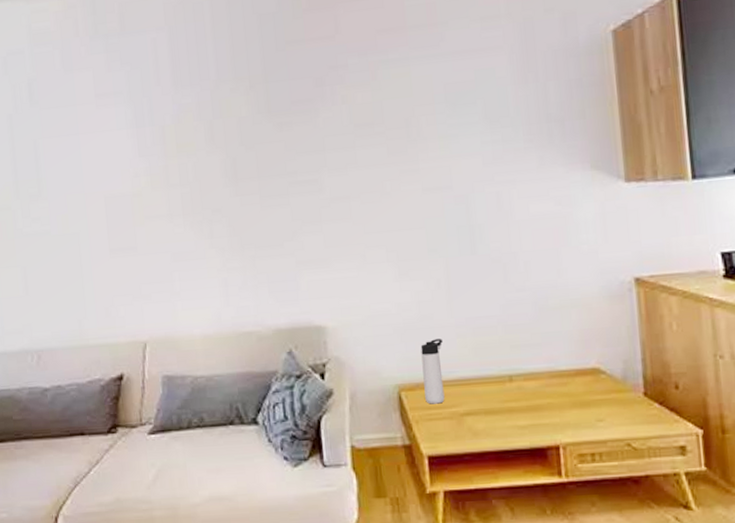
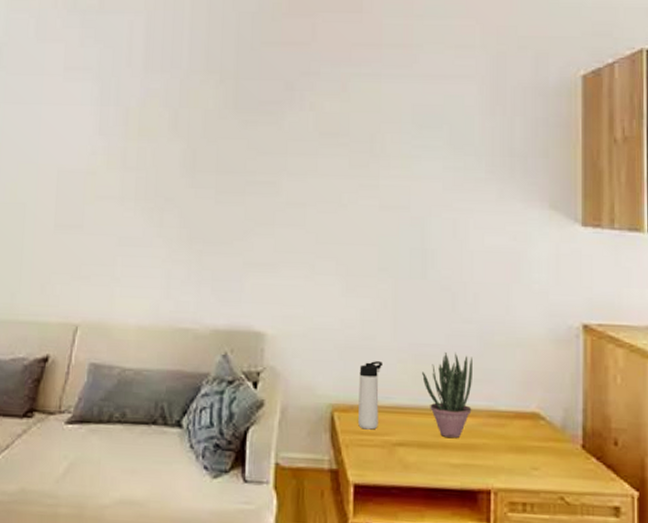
potted plant: none [482,320,534,403] -> present [422,352,472,439]

